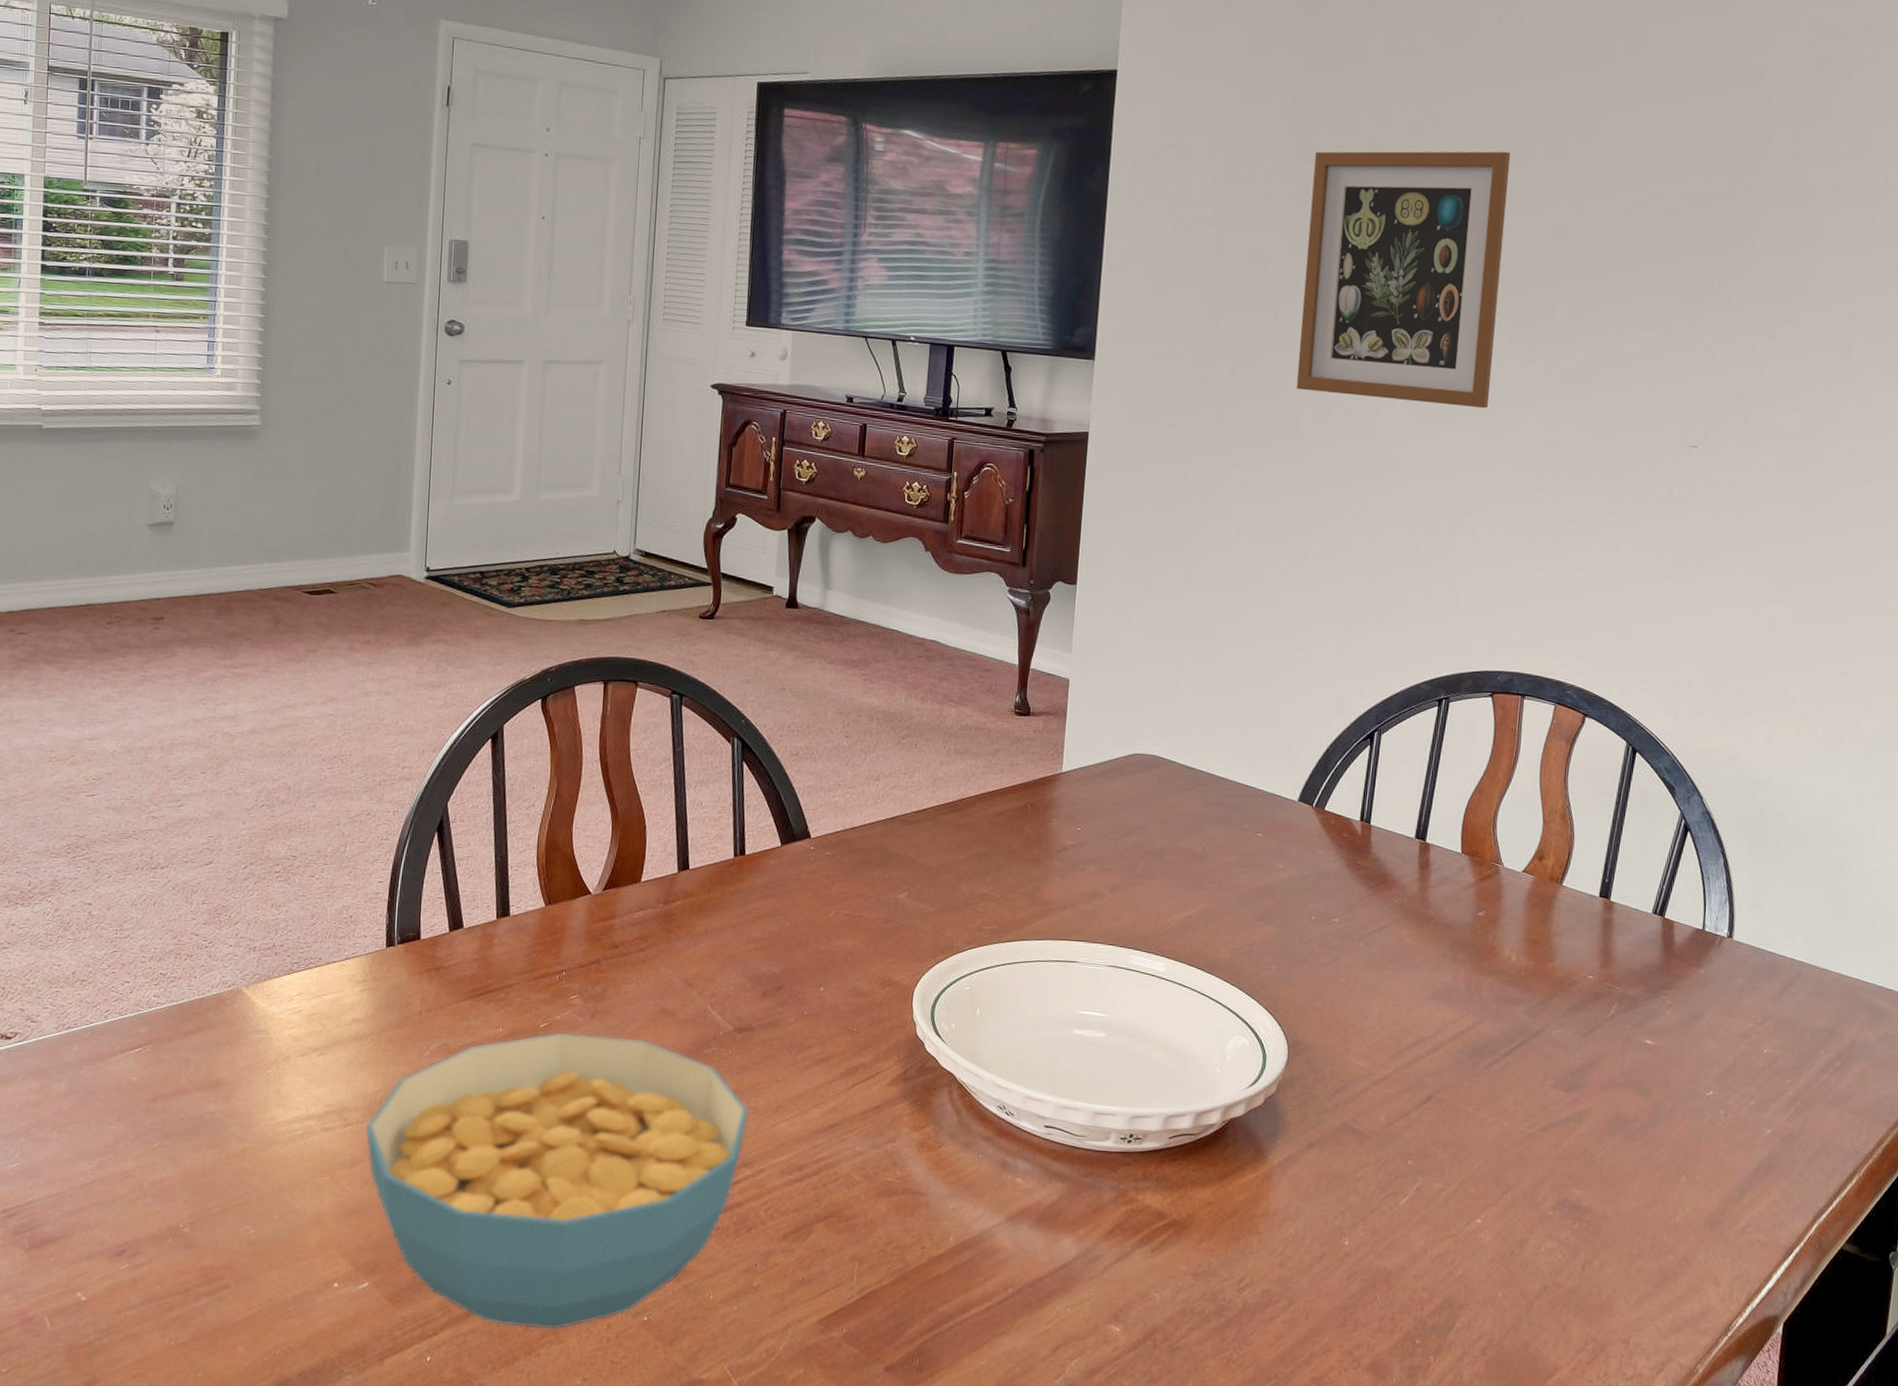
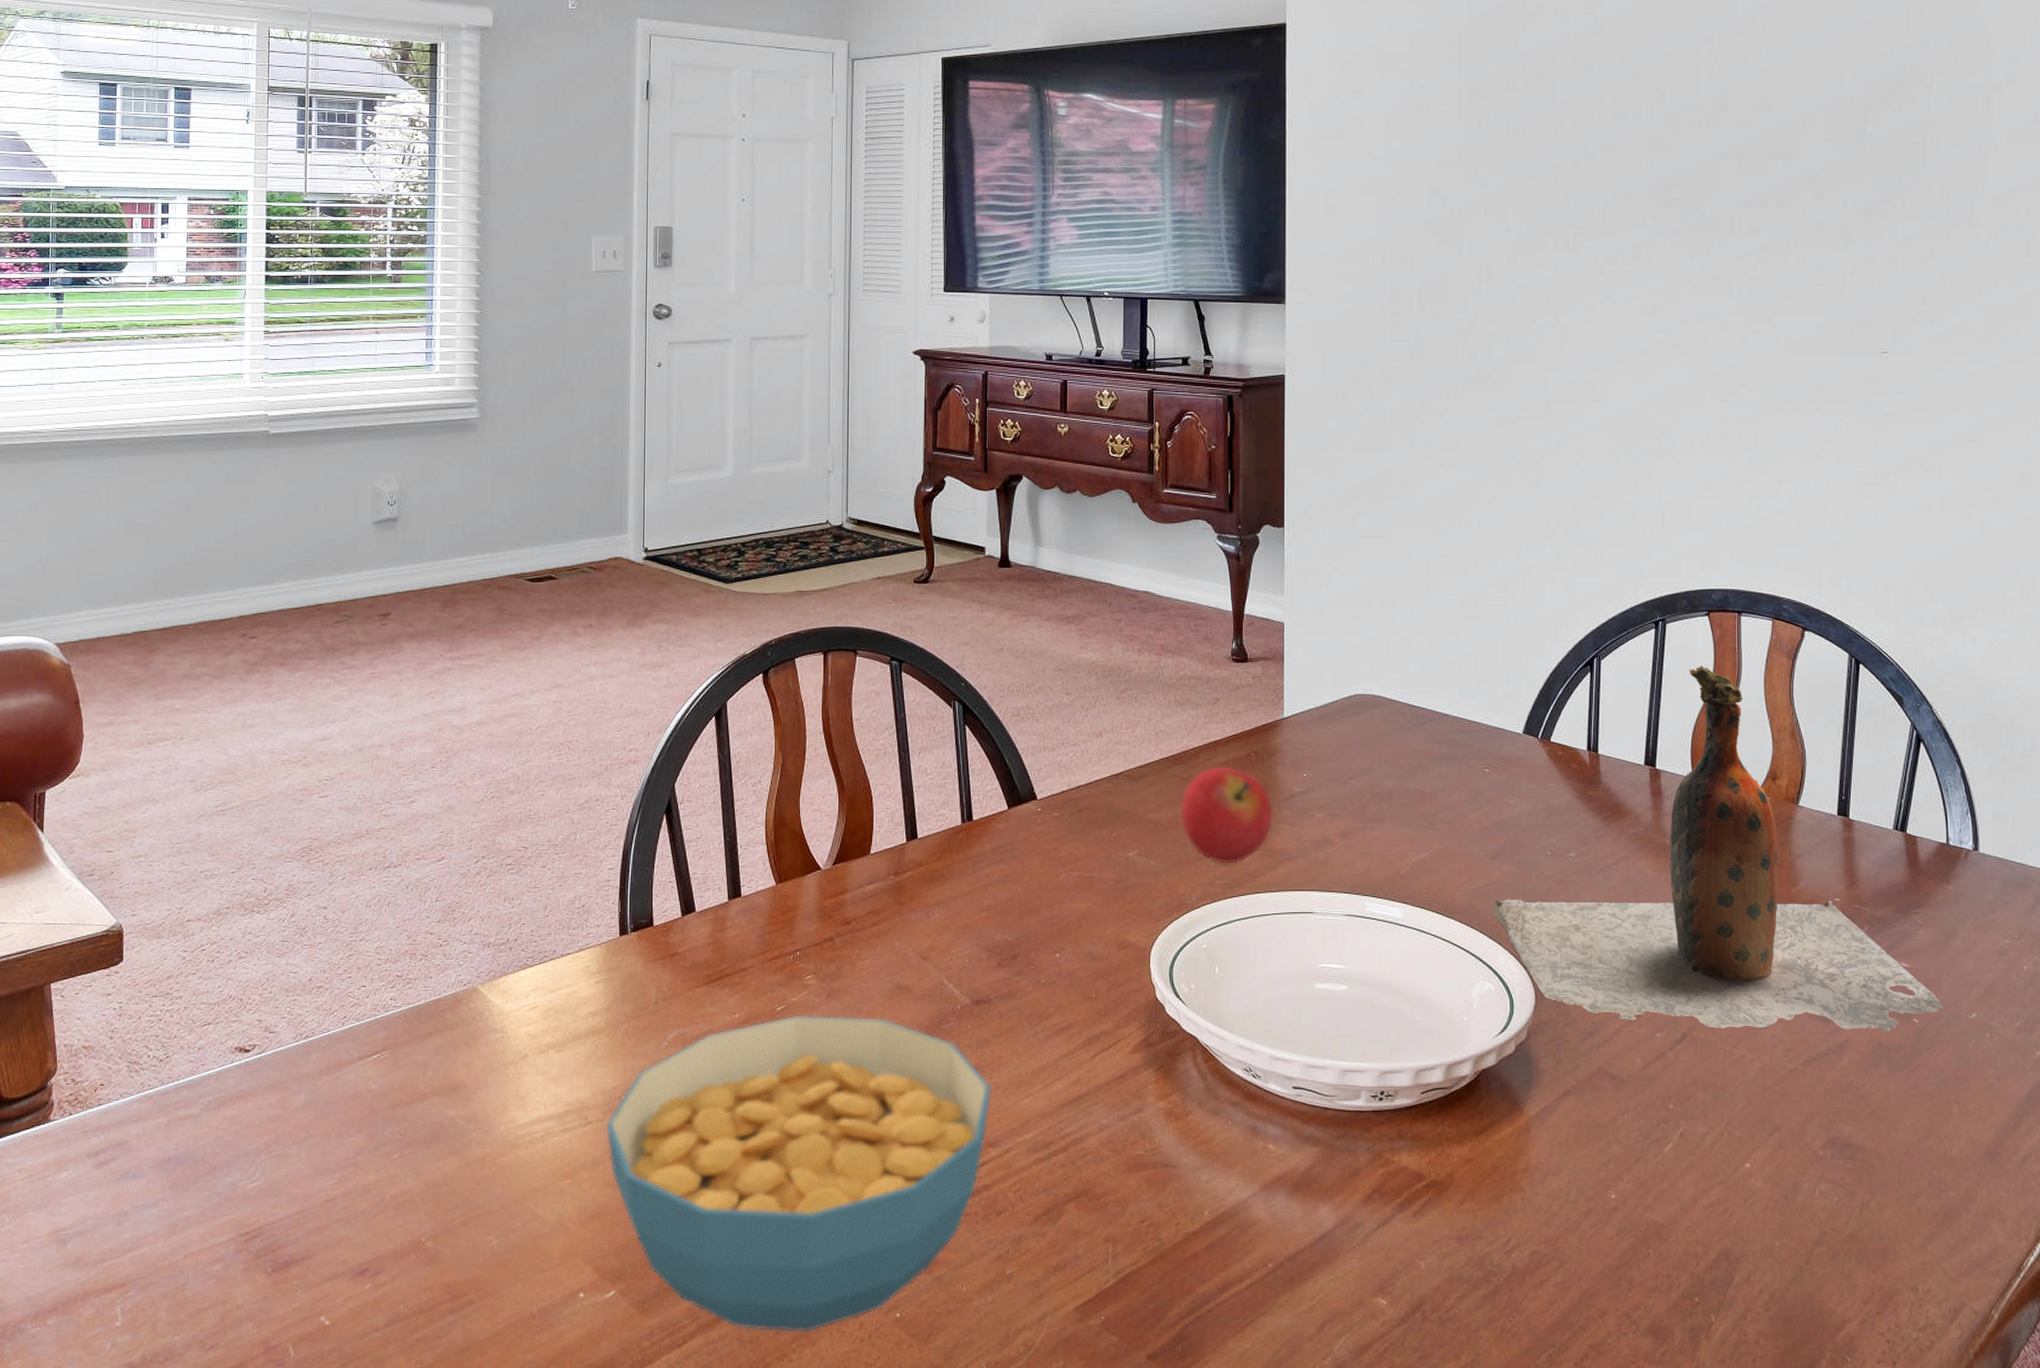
fruit: none [952,815,1046,912] -> present [1180,765,1274,865]
wine bottle: none [1253,745,1682,1104] -> present [1492,666,1943,1036]
picture frame: present [1296,151,1511,409] -> none [1484,76,1677,328]

